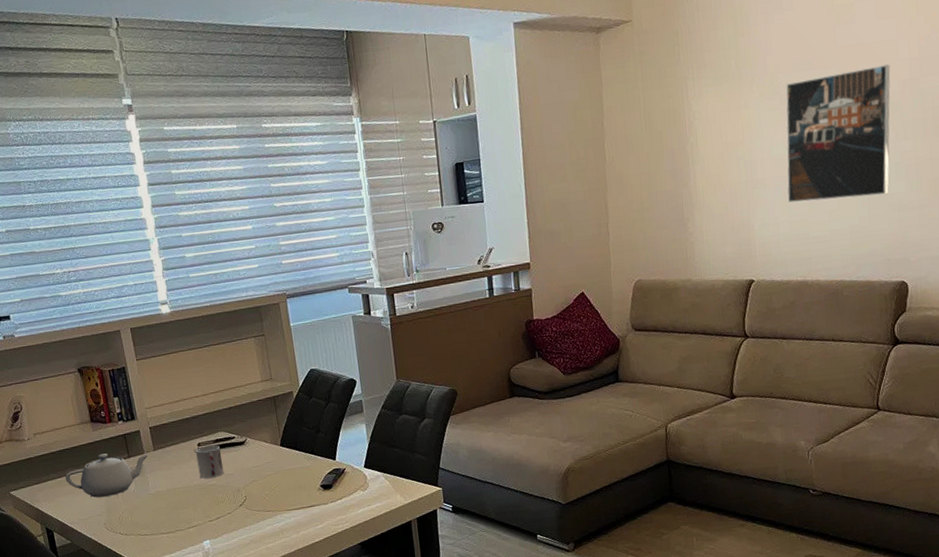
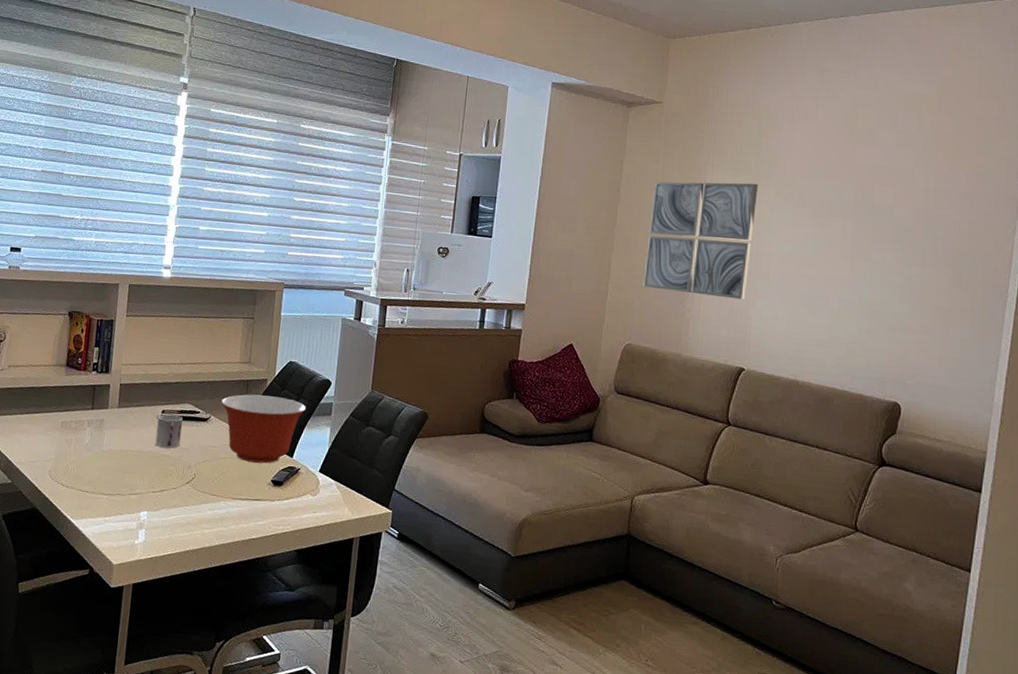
teapot: present [65,453,150,498] -> none [25,400,113,444]
mixing bowl: none [253,405,338,474] -> present [221,394,307,464]
wall art: none [637,88,745,220] -> present [643,181,759,300]
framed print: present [786,64,890,203] -> none [788,188,905,313]

